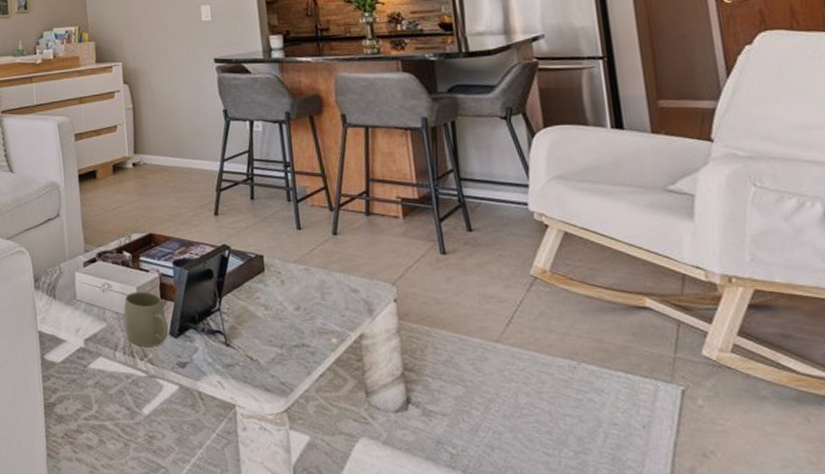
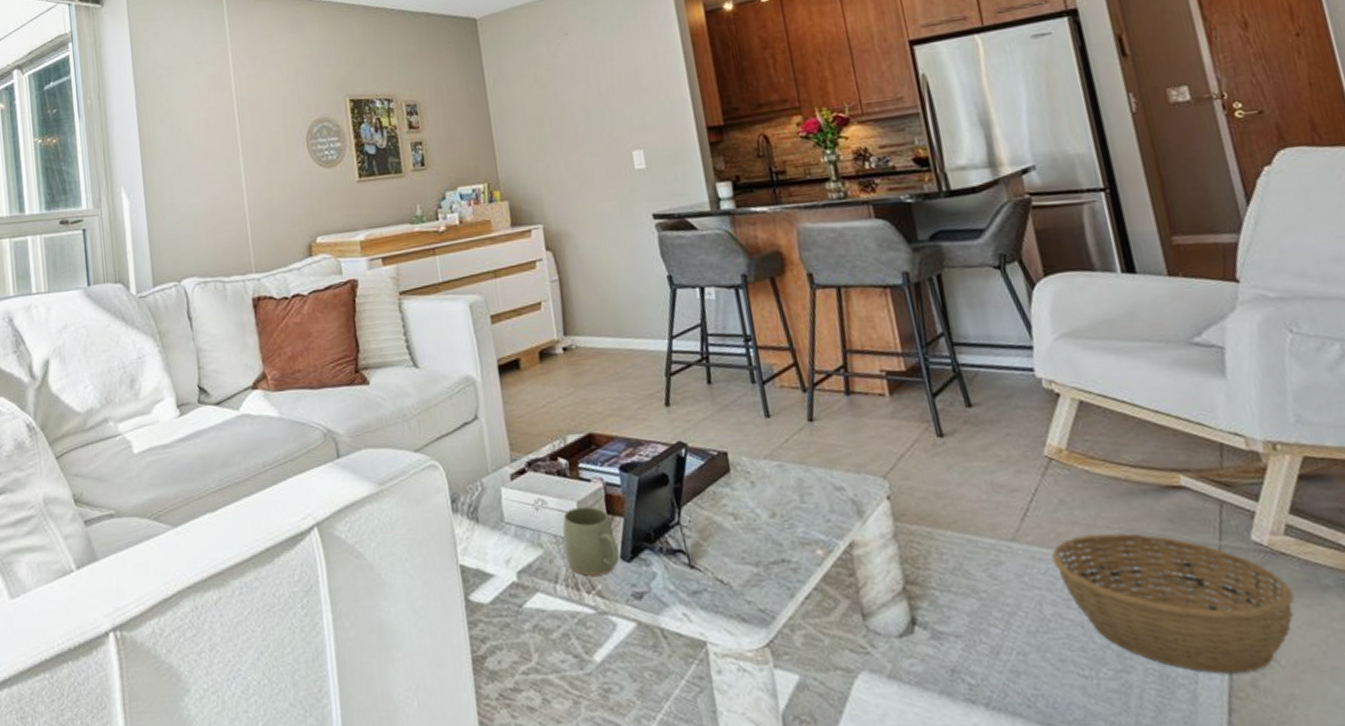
basket: none [529,341,735,461] -> present [1051,533,1295,674]

